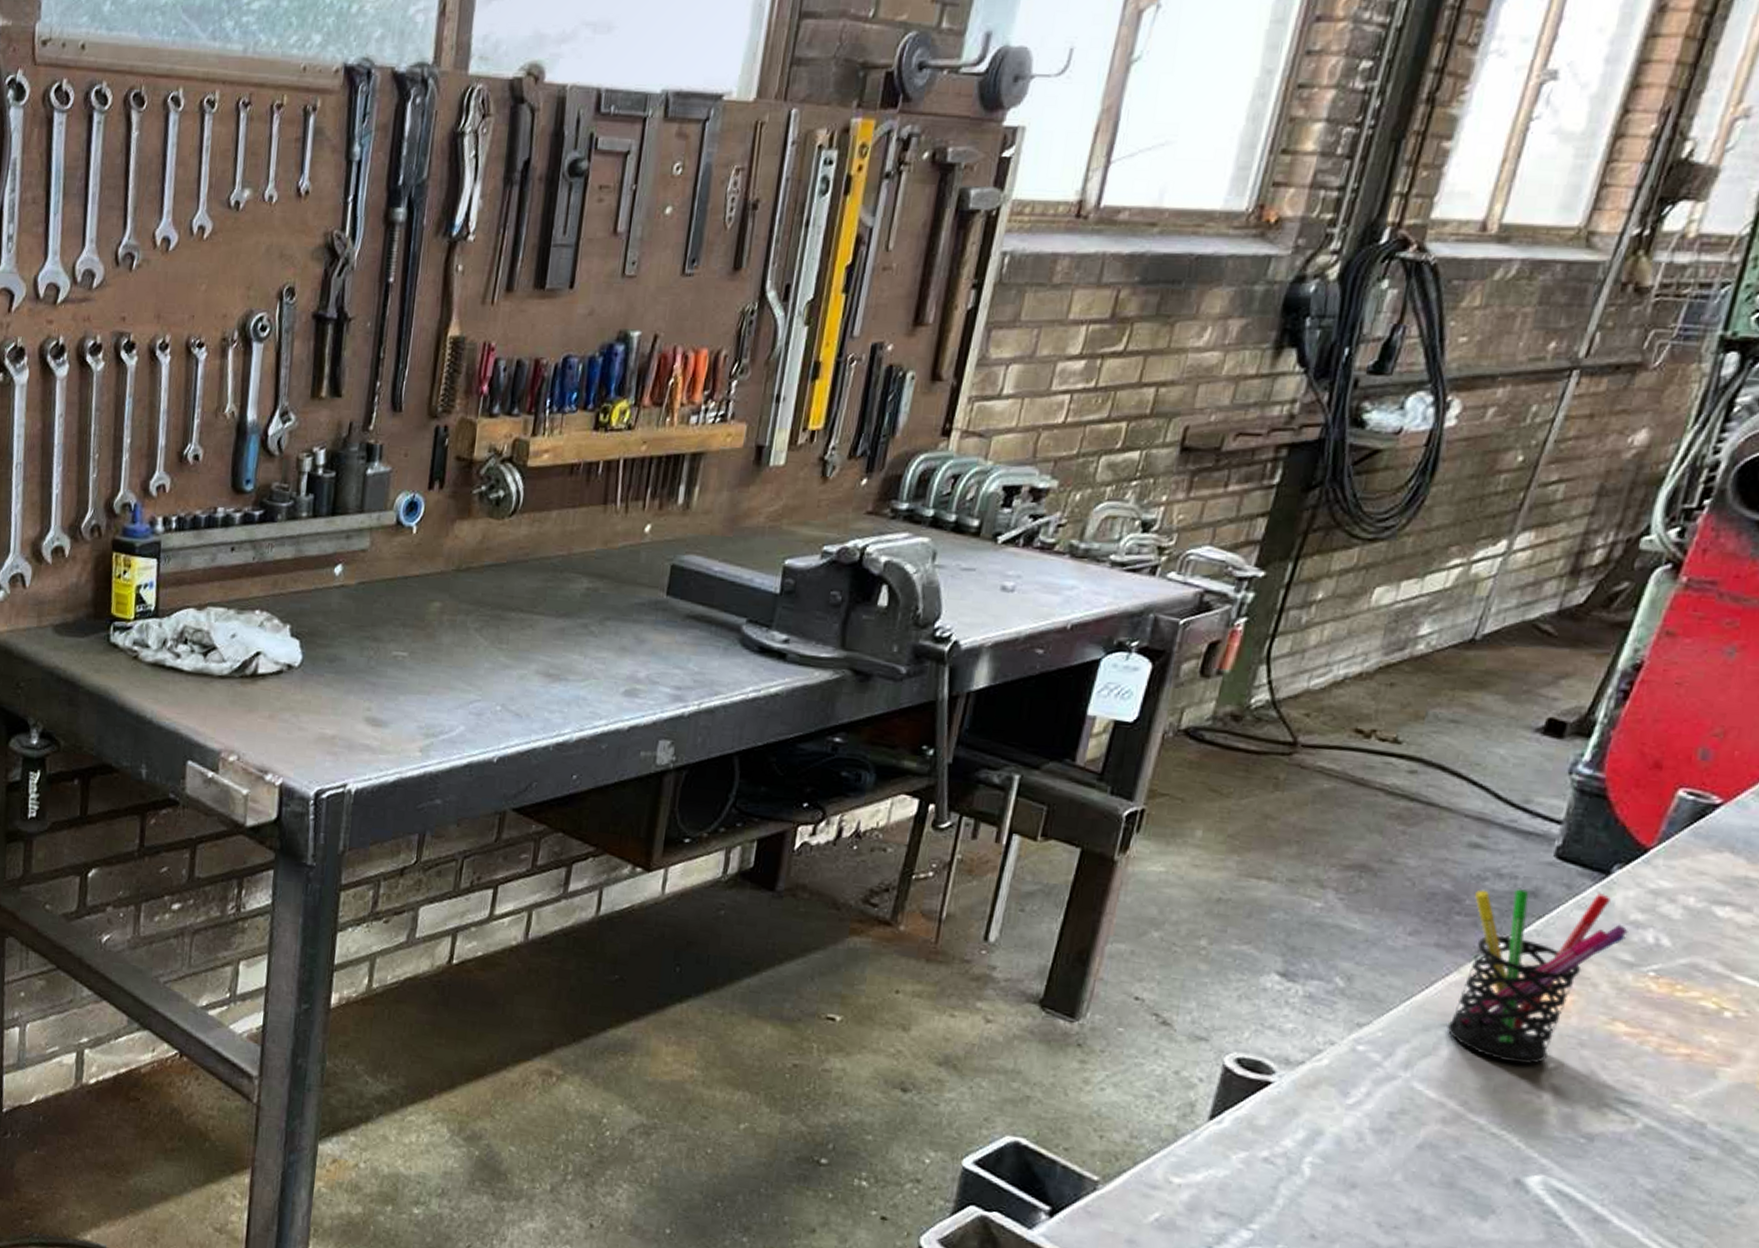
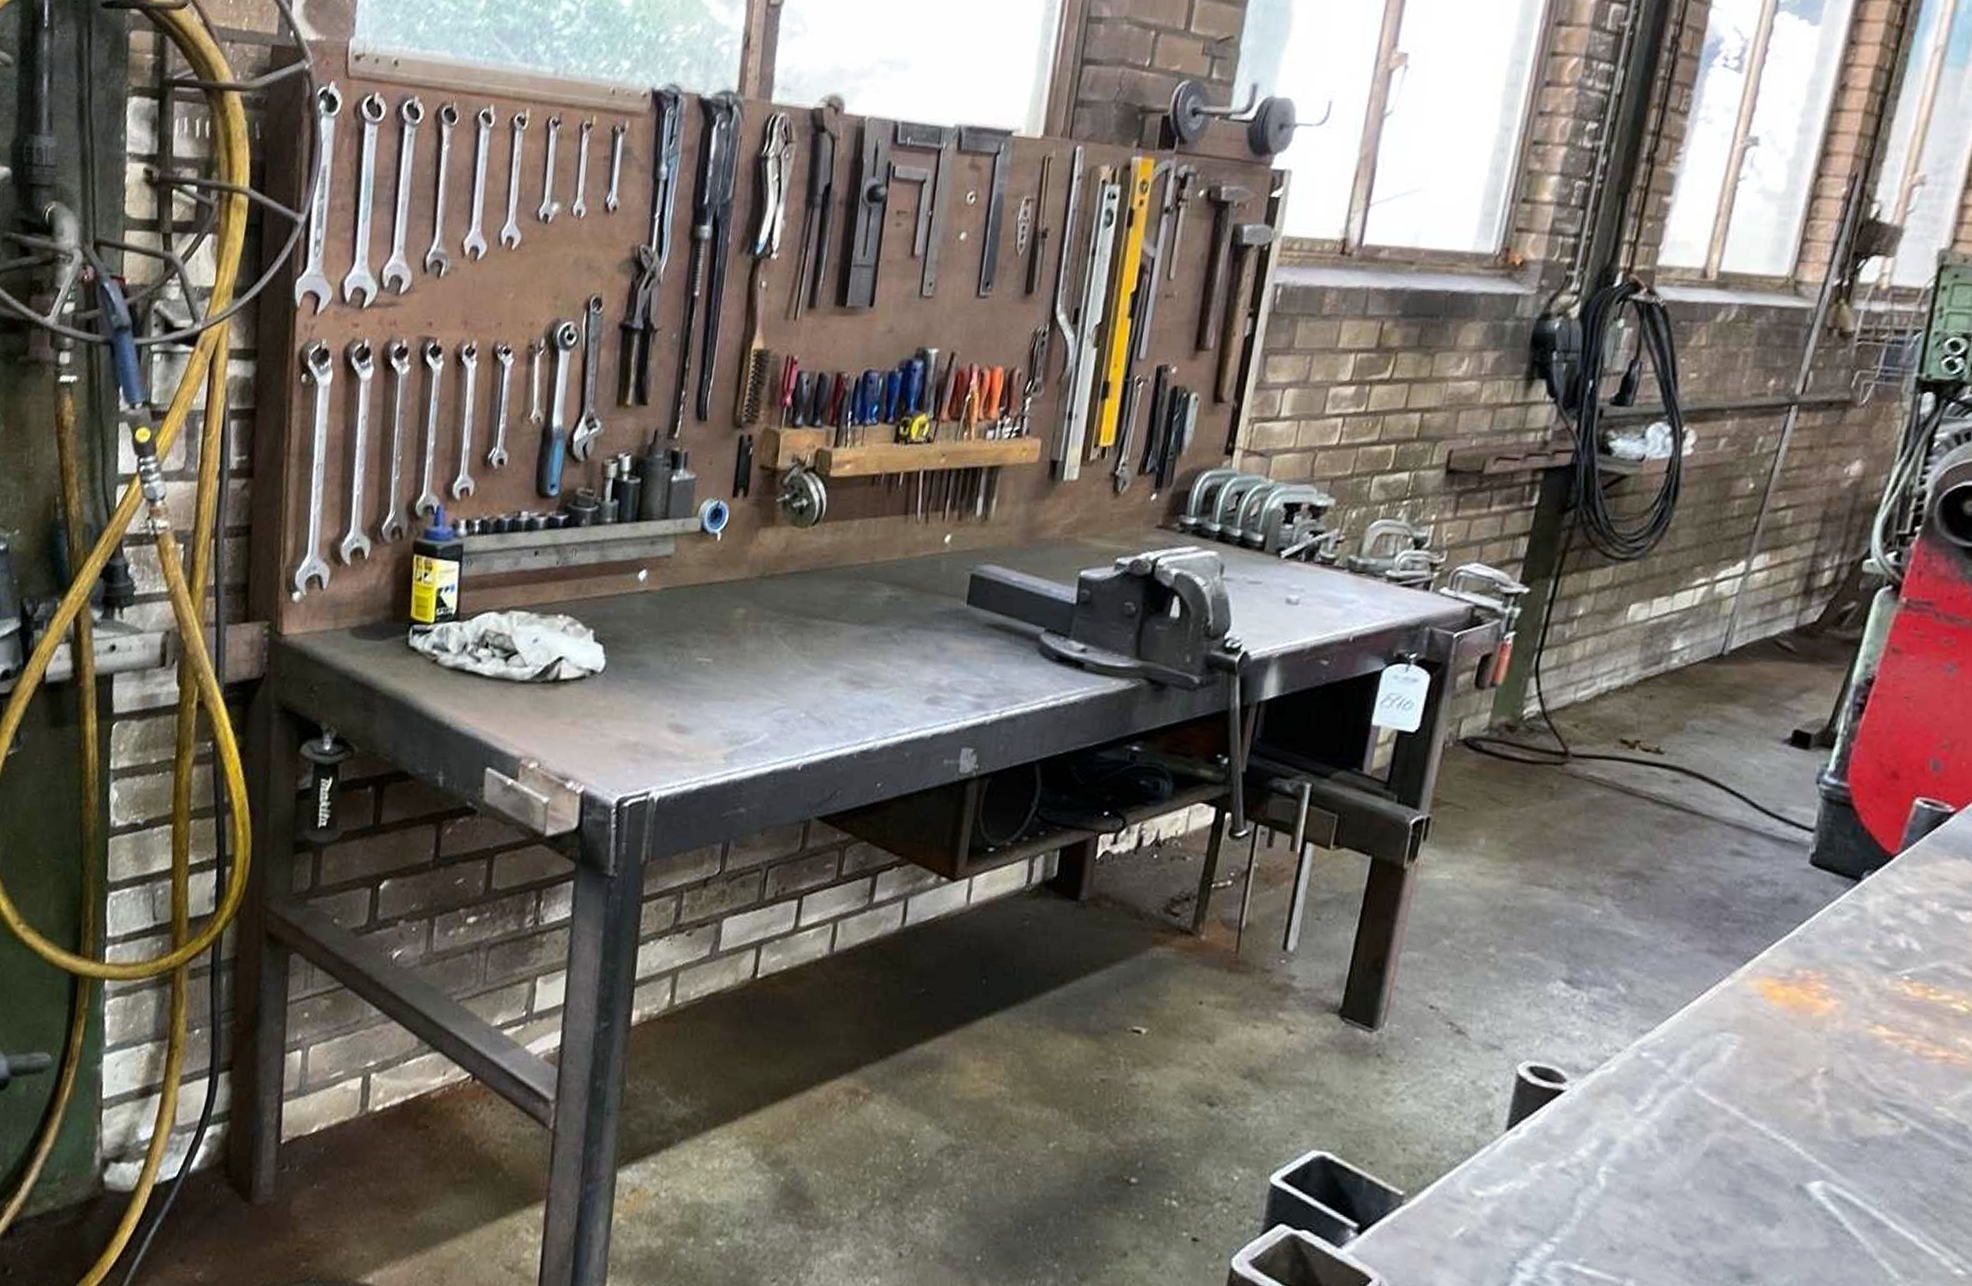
pen holder: present [1447,889,1628,1065] -> none [1723,895,1882,1069]

